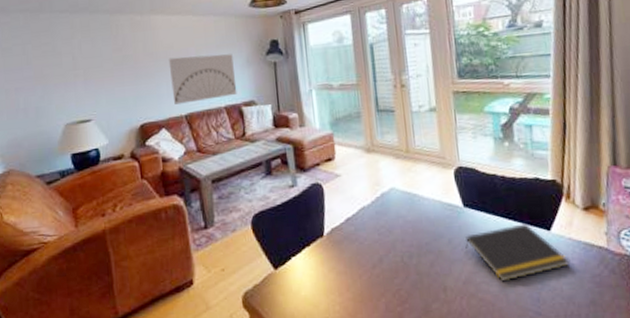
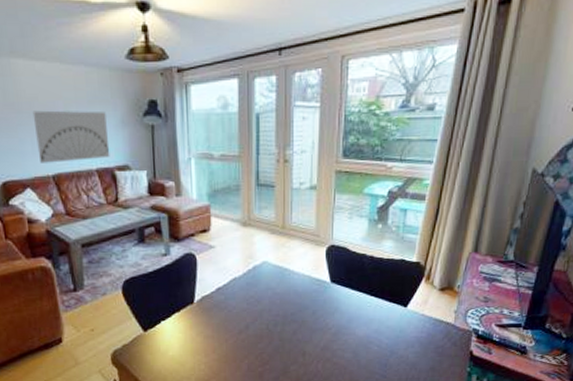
notepad: present [465,223,570,282] -> none [327,300,420,350]

